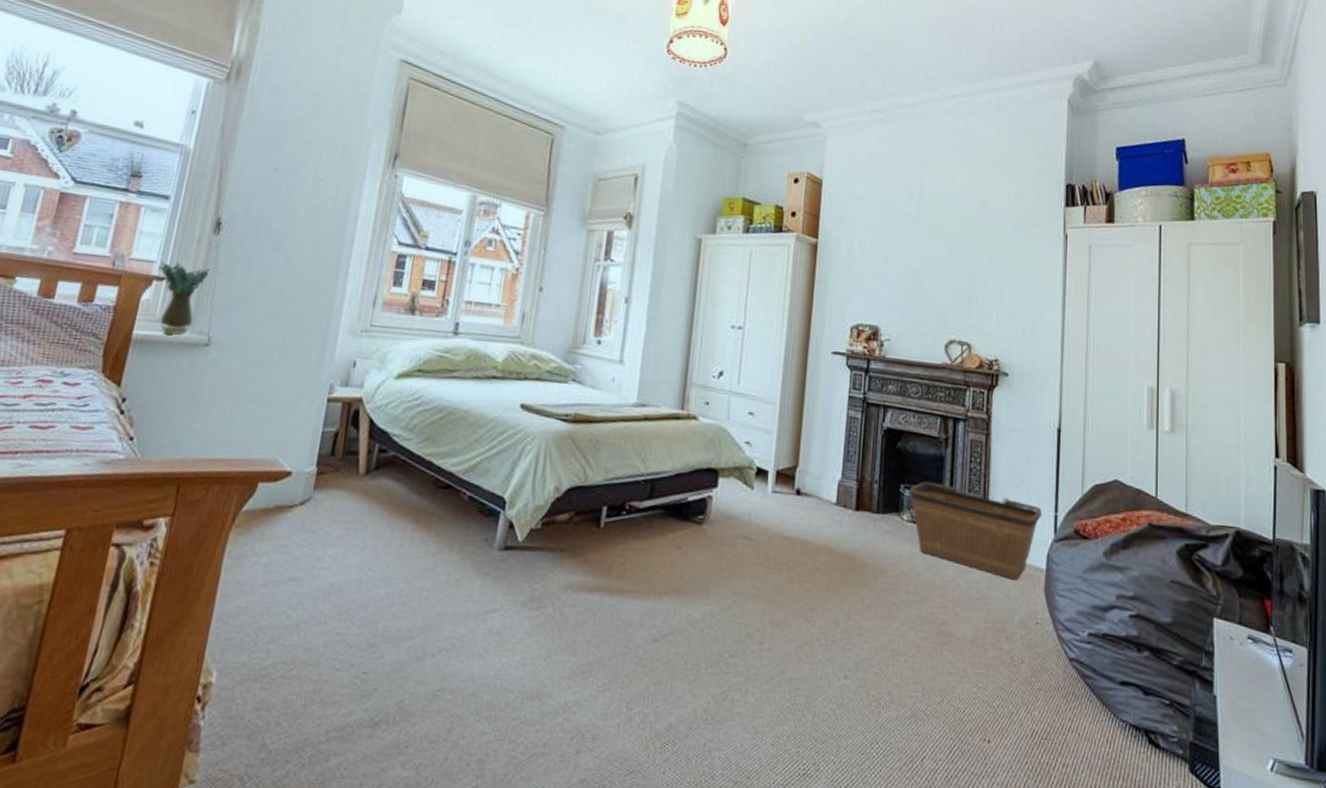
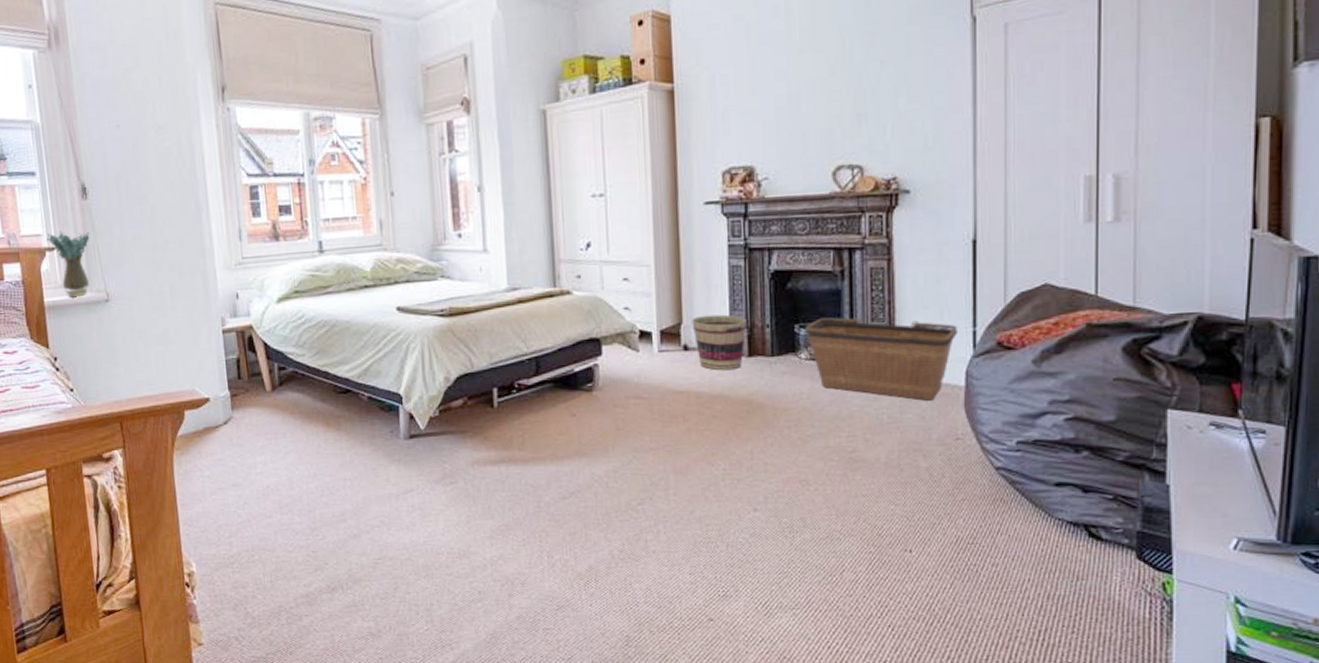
basket: none [807,461,858,522] -> present [692,314,747,371]

